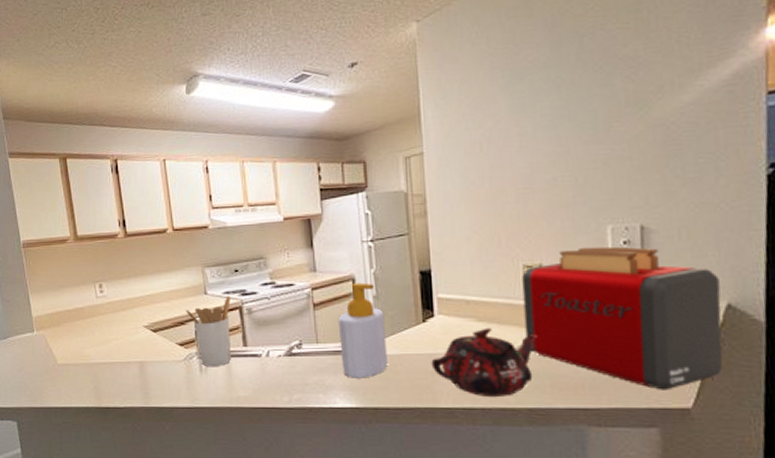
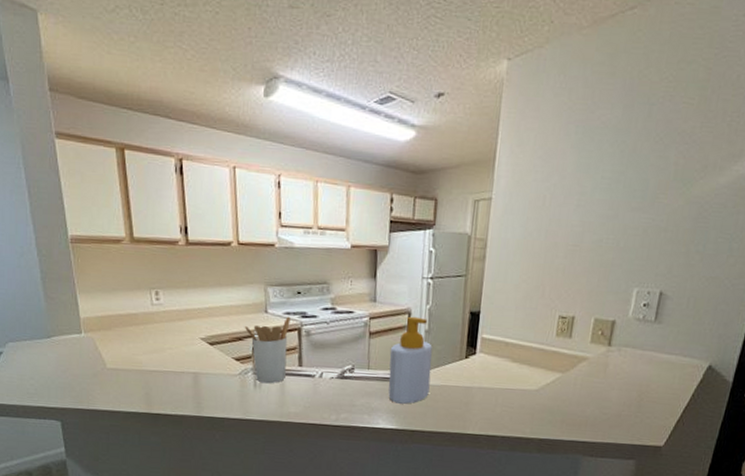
teapot: present [431,327,537,398] -> none [466,368,559,428]
toaster: present [522,246,723,390] -> none [549,305,708,431]

